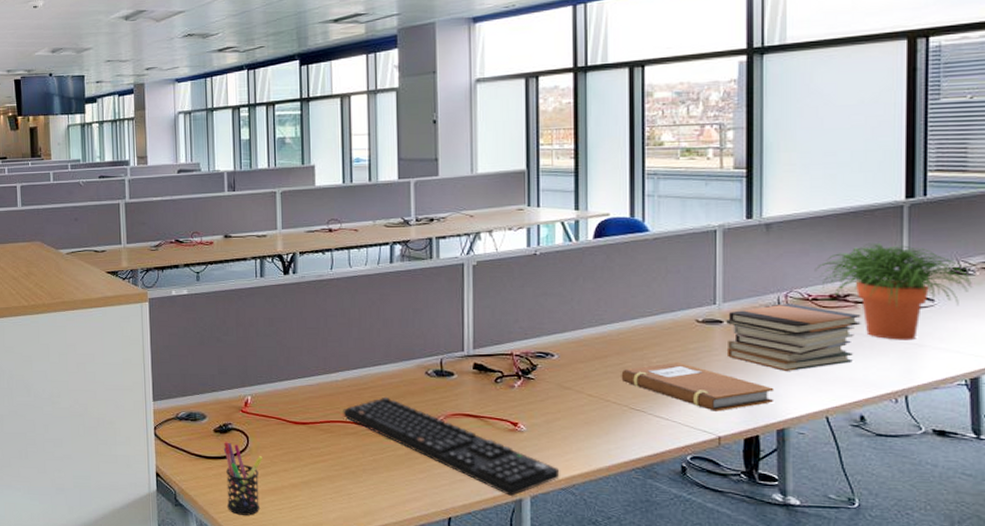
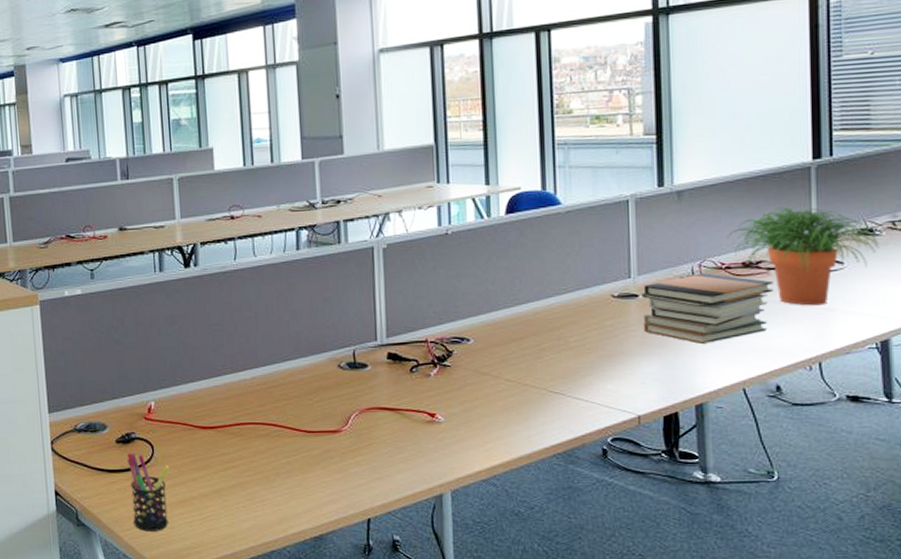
keyboard: present [343,396,560,497] -> none [253,393,480,493]
notebook: present [621,361,775,412] -> none [538,339,692,390]

